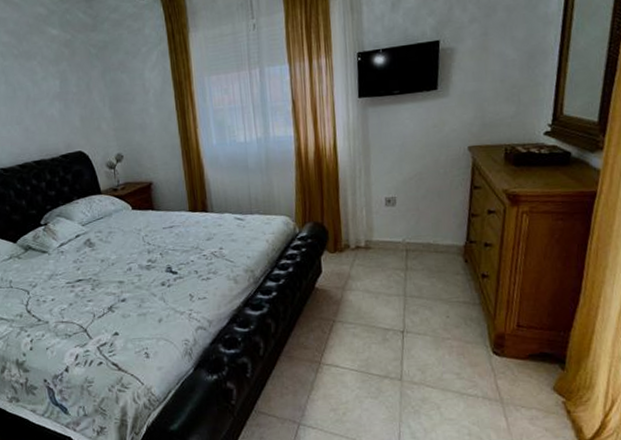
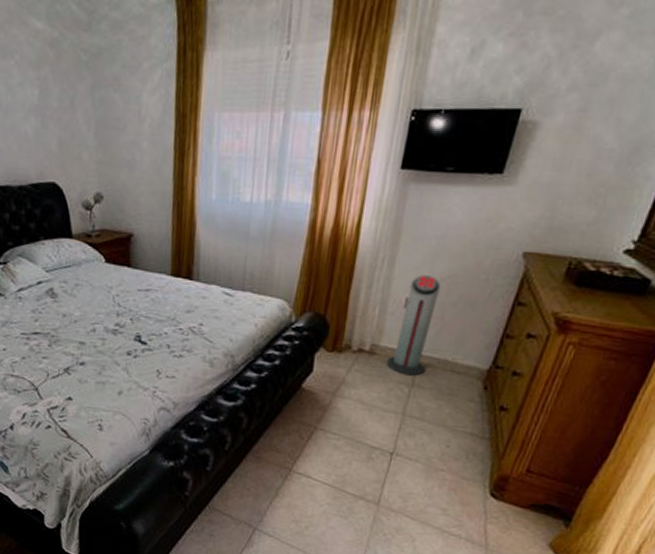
air purifier: none [381,177,414,262] -> present [387,275,441,376]

